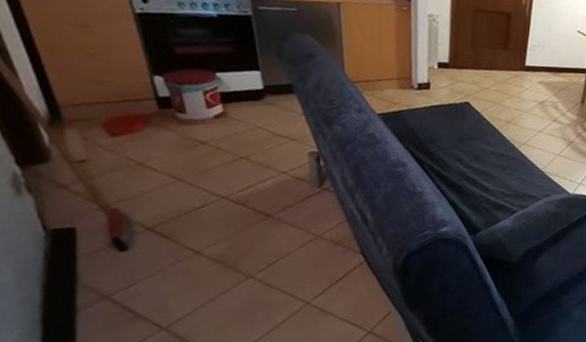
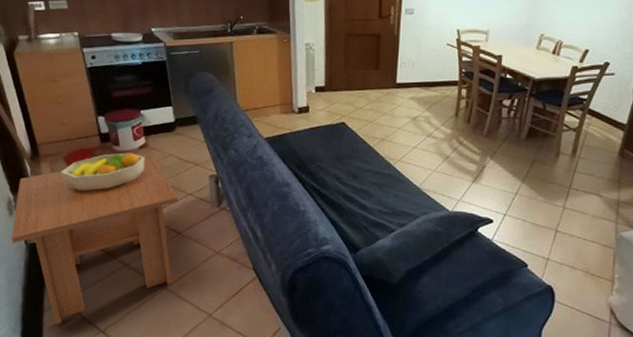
coffee table: none [20,126,268,325] -> present [11,155,178,325]
fruit bowl: none [97,122,223,167] -> present [60,153,145,192]

